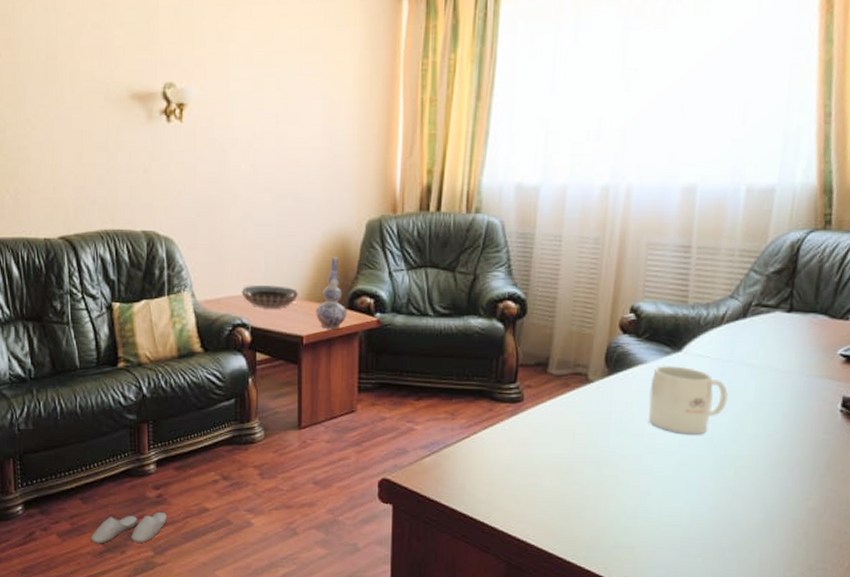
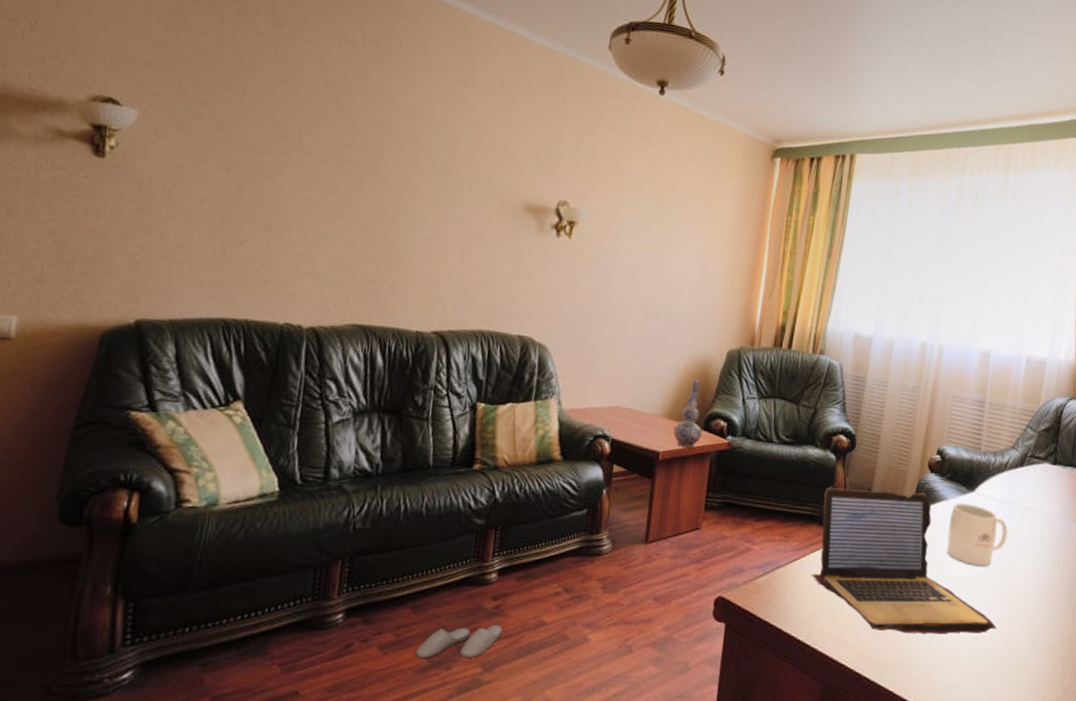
decorative bowl: present [241,285,298,309] -> none [606,399,660,423]
laptop: none [485,356,718,510] -> present [812,486,997,634]

